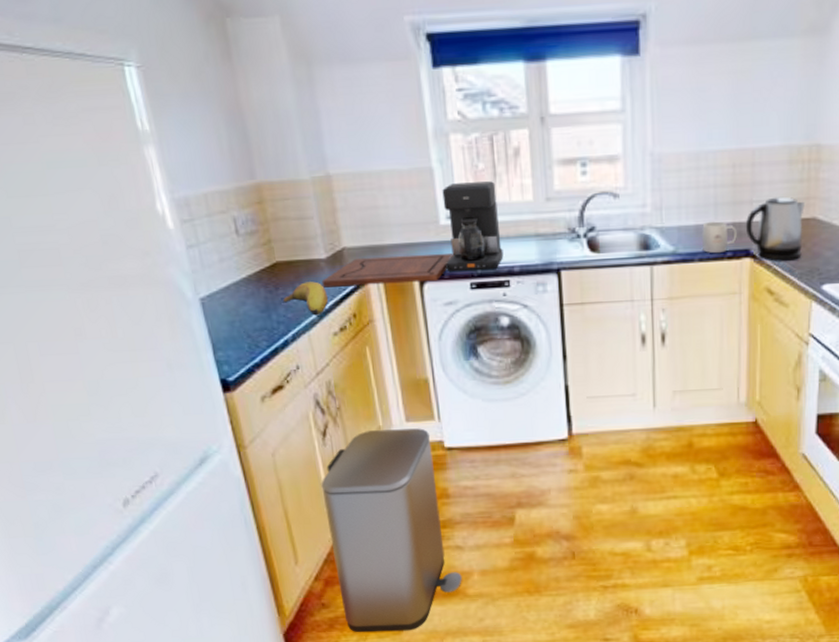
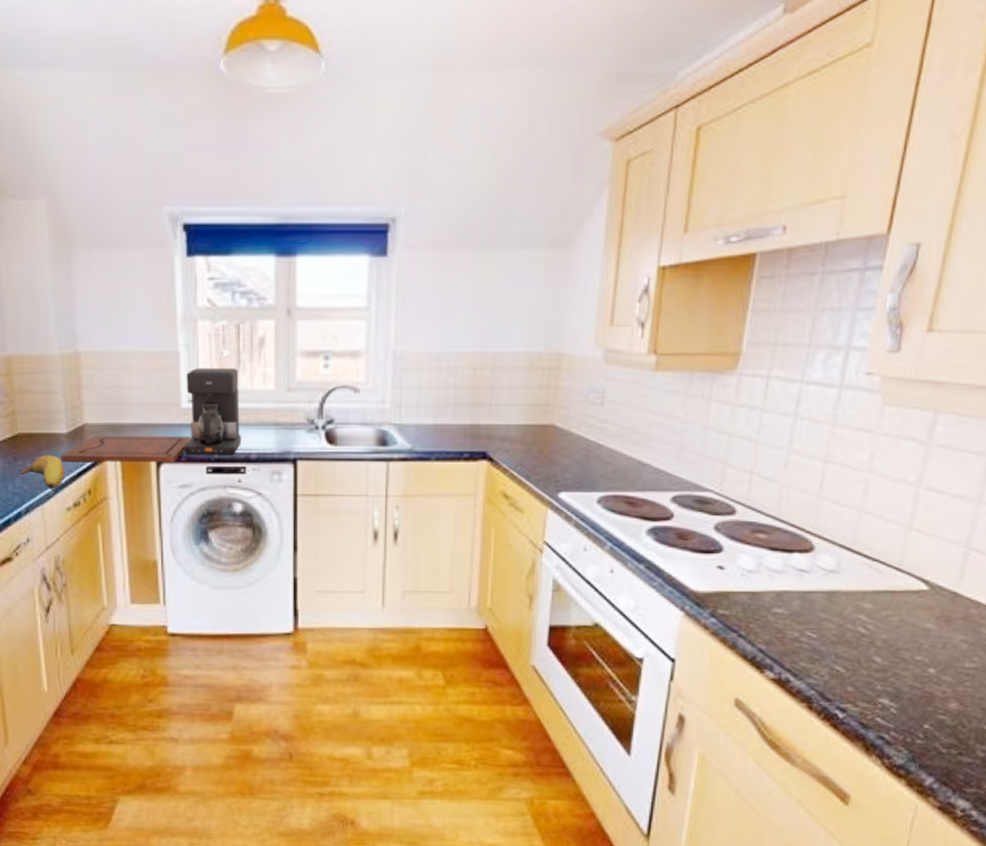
pedal bin: present [321,428,462,633] -> none [39,610,174,826]
mug: present [702,221,737,254] -> none [440,422,475,454]
kettle: present [745,196,805,261] -> none [483,402,543,466]

